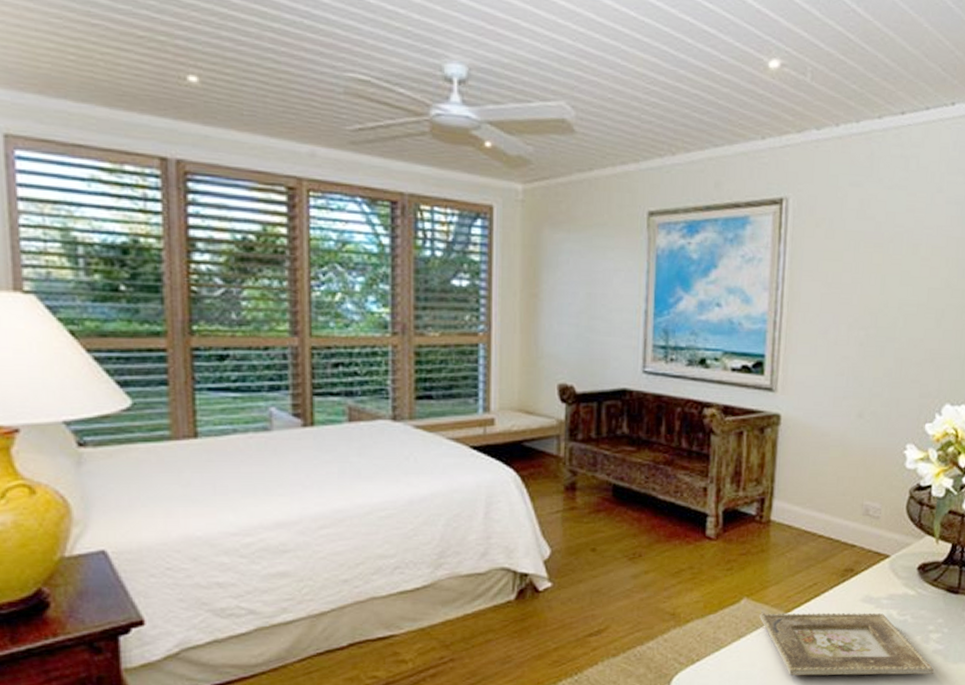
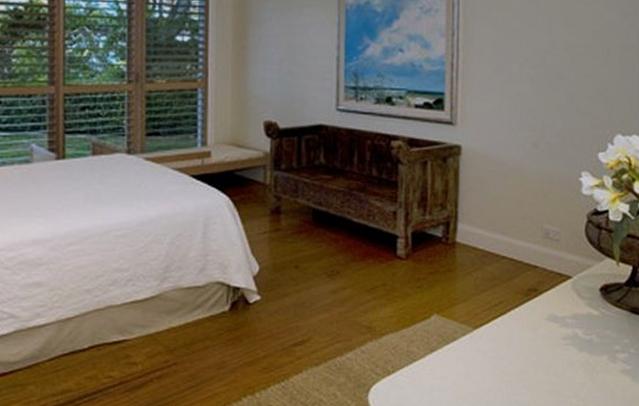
picture frame: present [759,612,934,676] -> none [450,329,623,394]

